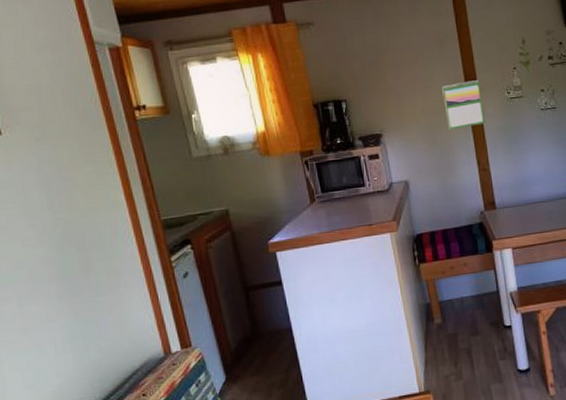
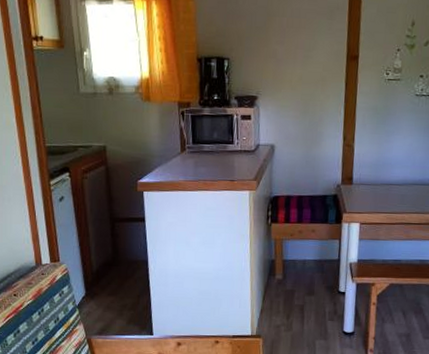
calendar: present [442,80,486,130] -> none [322,56,361,103]

